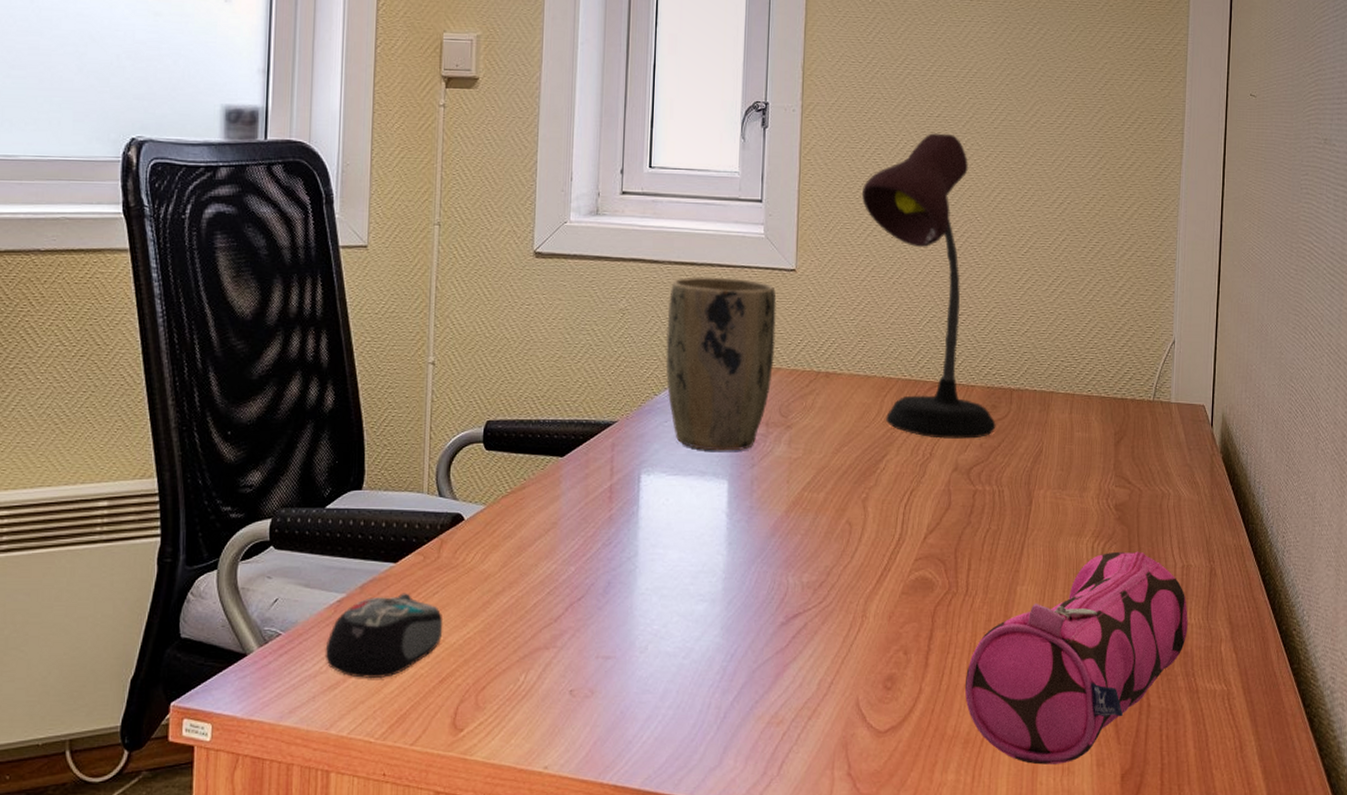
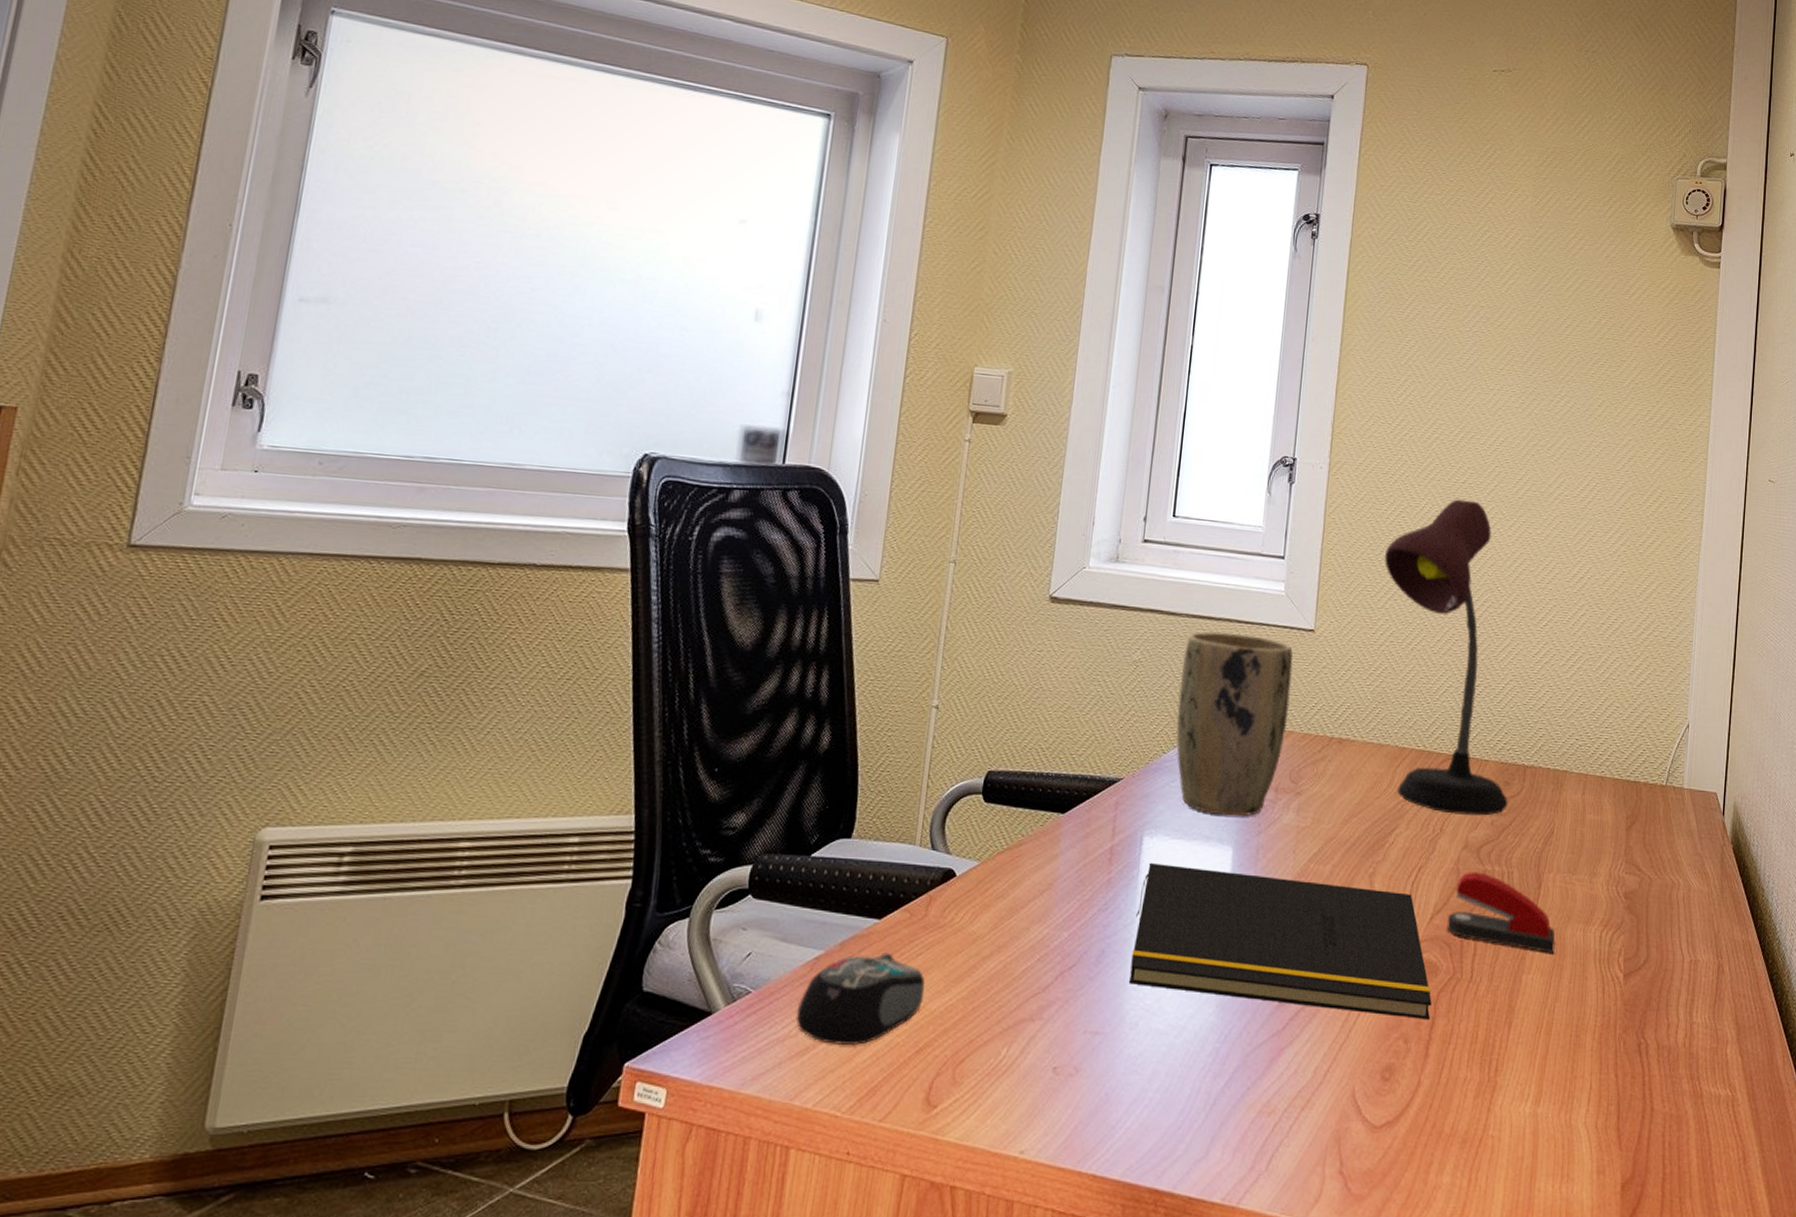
notepad: none [636,498,929,632] -> present [1129,862,1432,1019]
stapler: none [941,491,1048,566] -> present [1447,871,1556,954]
pencil case: present [964,551,1188,765] -> none [1464,942,1695,1170]

